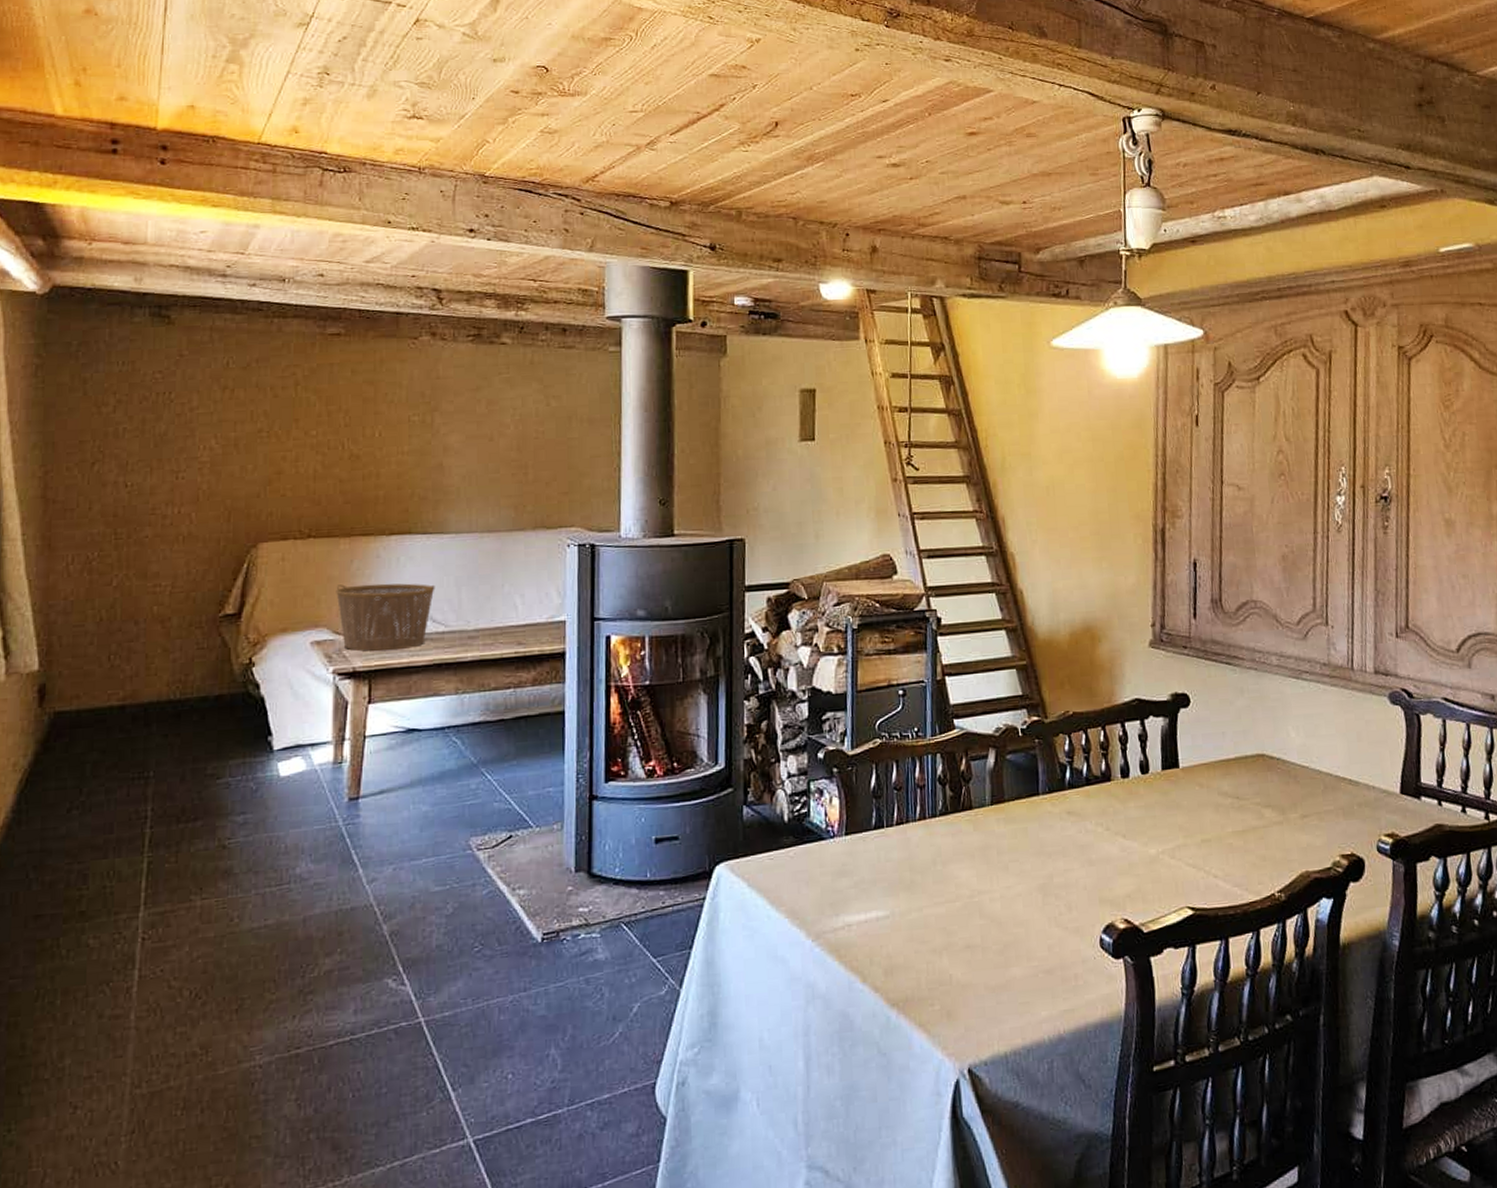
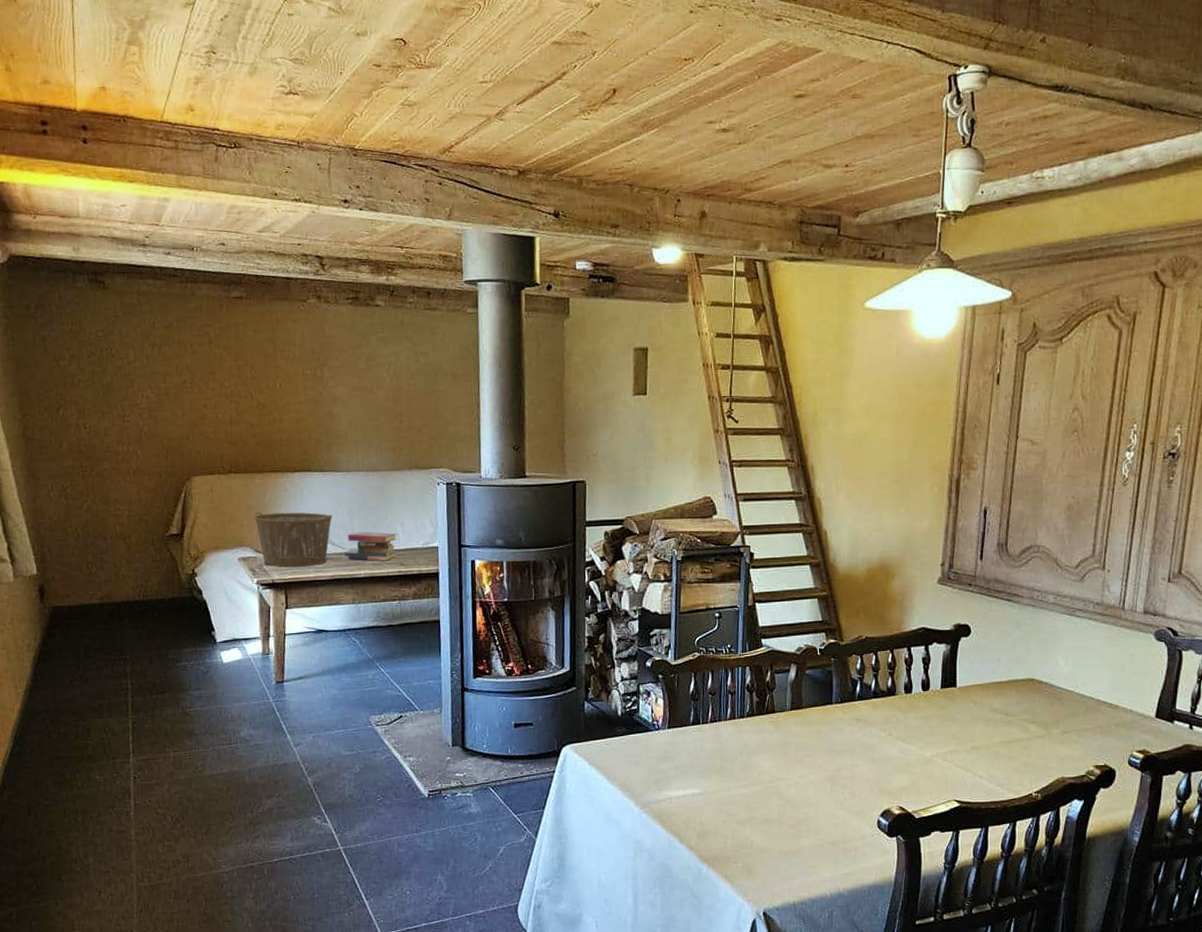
books: none [447,604,514,641] -> present [344,531,396,562]

